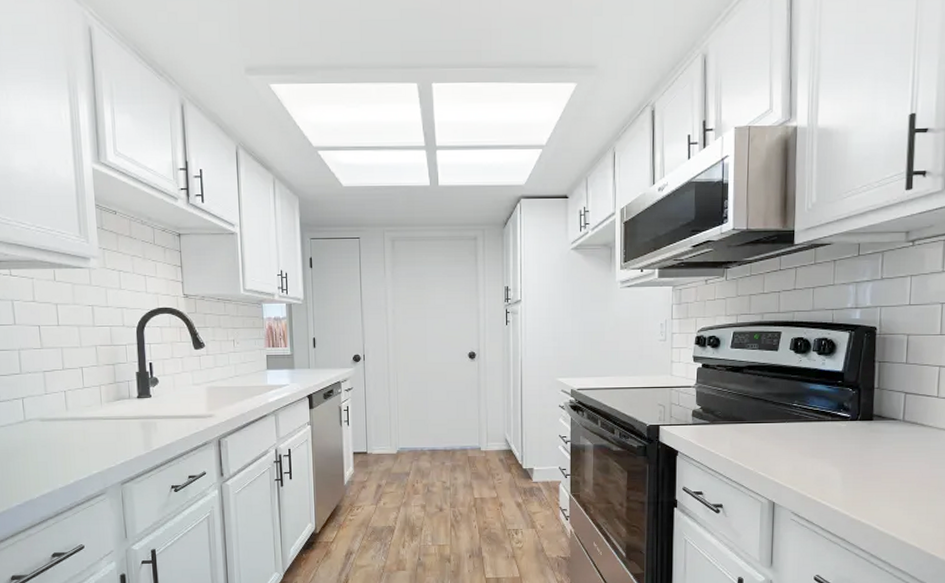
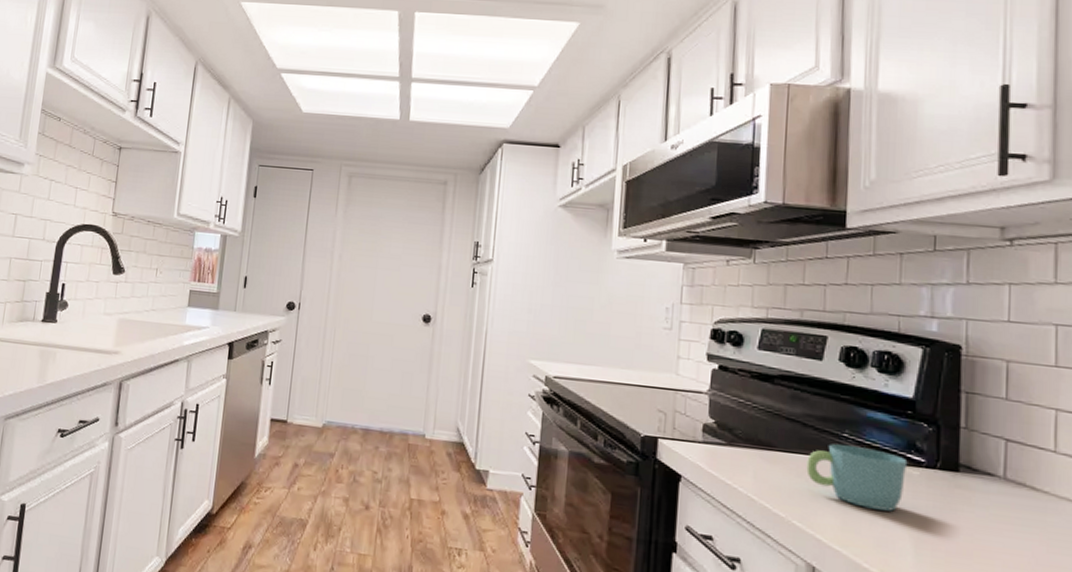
mug: none [767,412,838,455] -> present [806,444,908,512]

